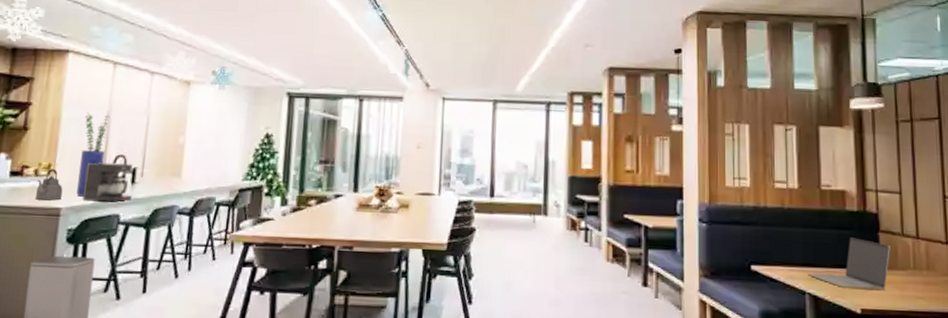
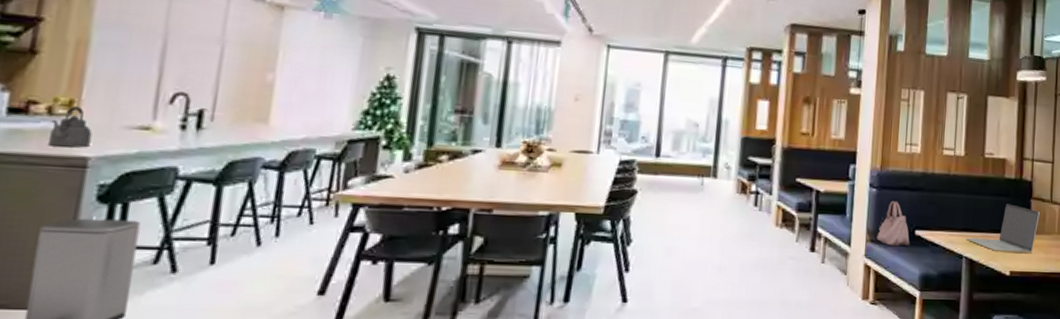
vase: present [76,111,110,197] -> none [113,35,165,144]
coffee maker: present [82,162,133,202] -> none [122,100,199,152]
handbag: none [710,235,745,282] -> present [877,200,910,247]

